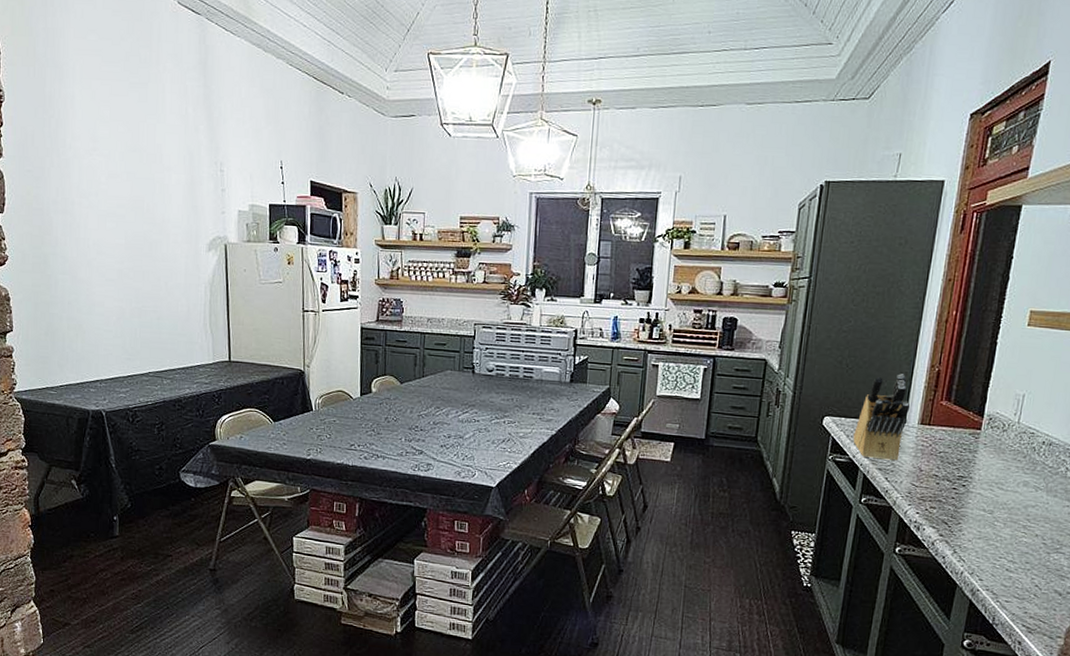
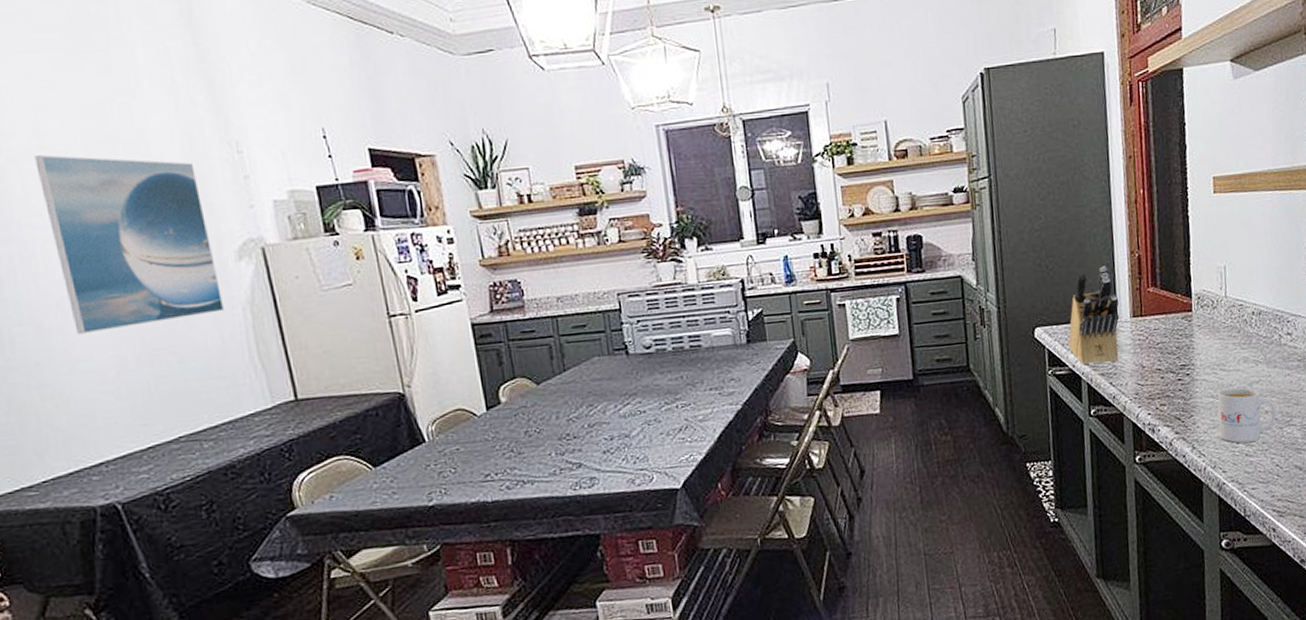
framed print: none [89,155,194,288] -> present [34,155,225,335]
mug: none [983,506,1047,560] -> present [1217,387,1276,444]

